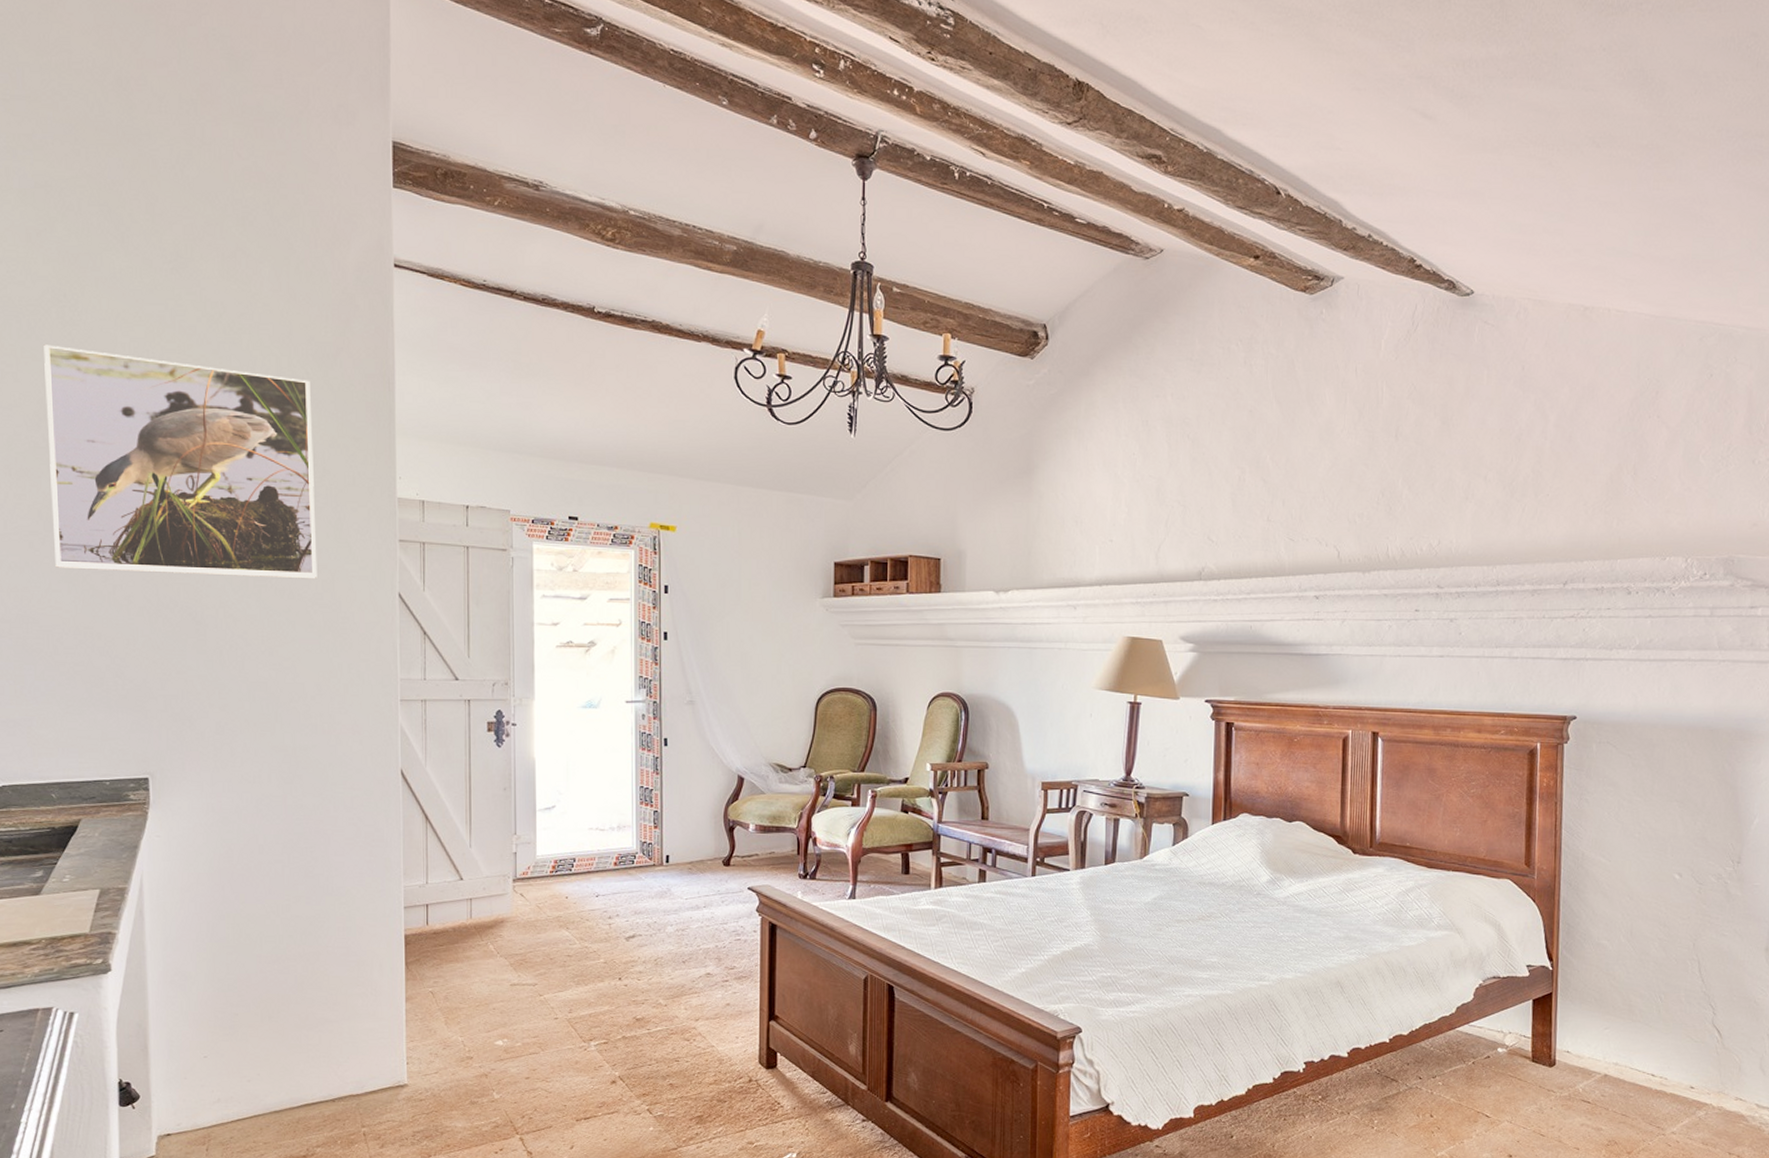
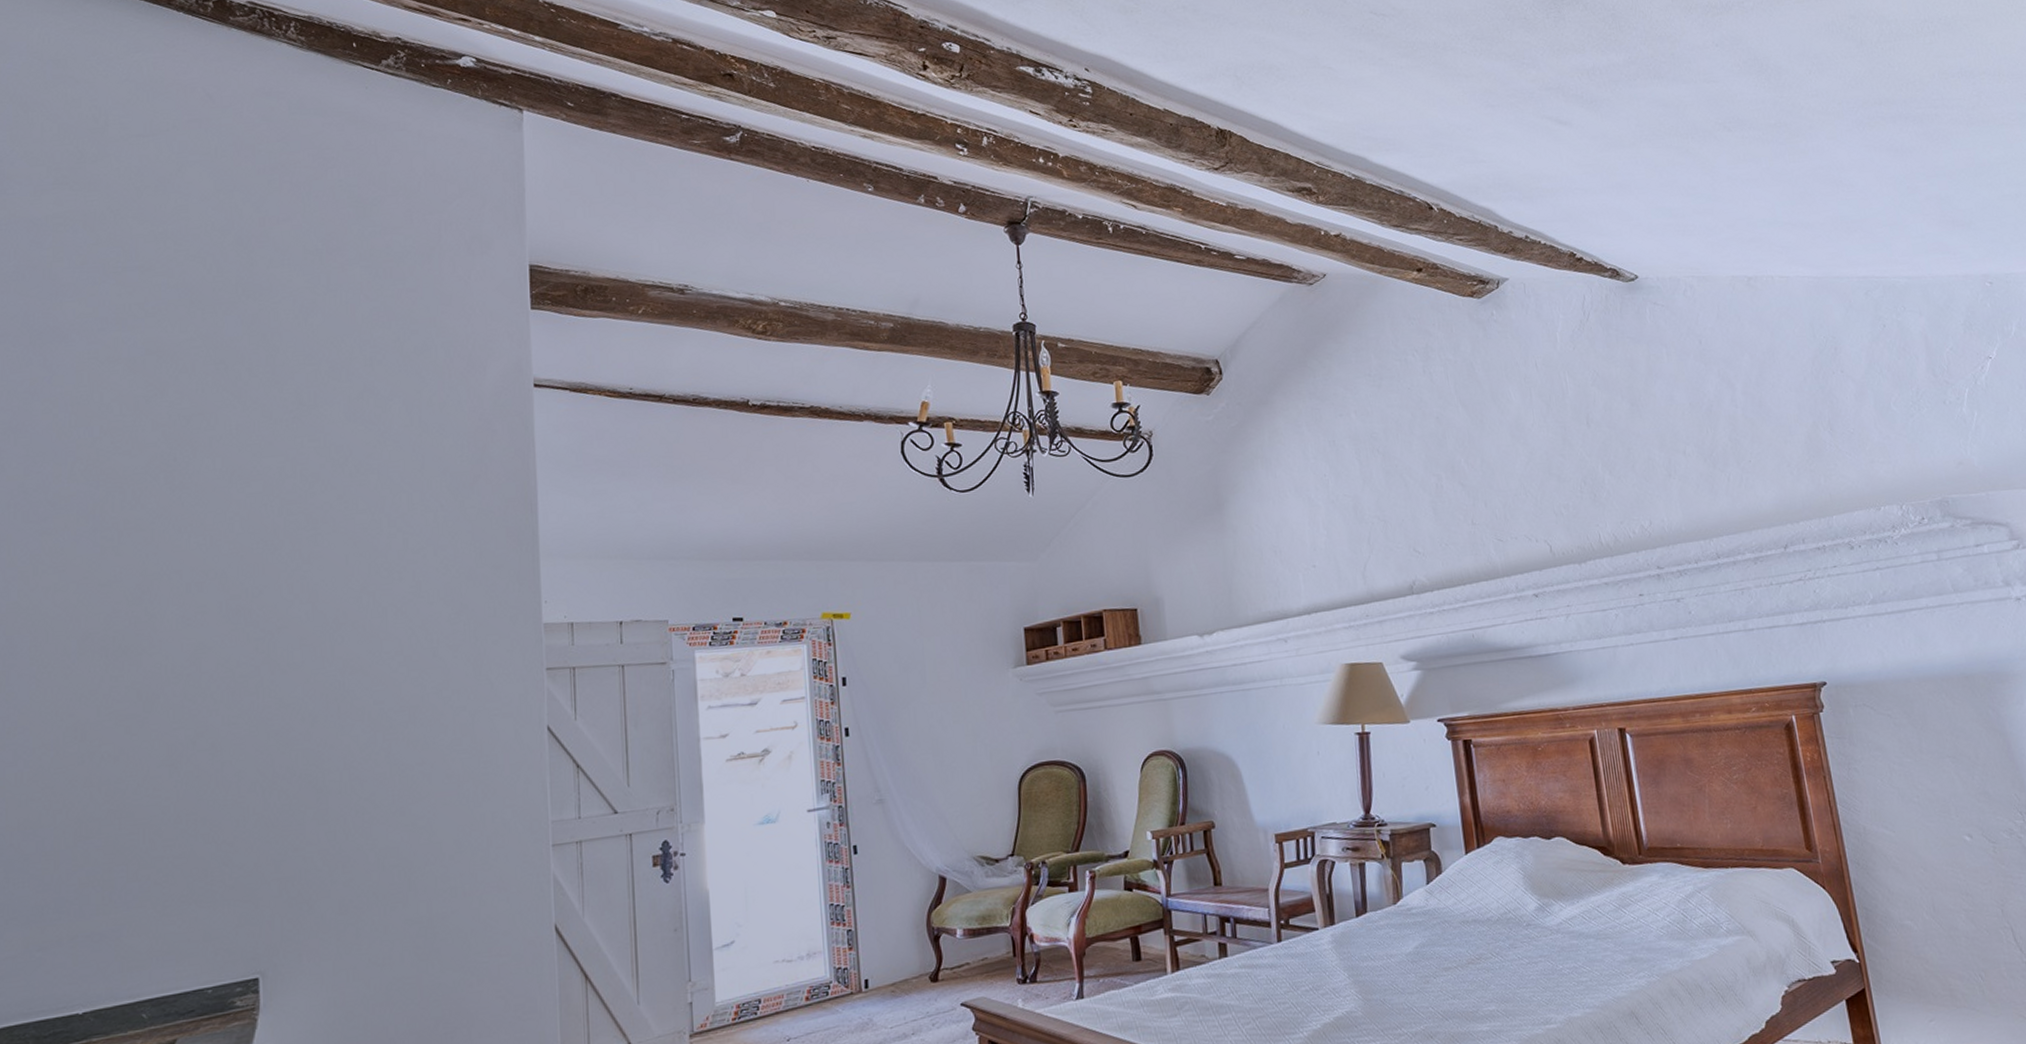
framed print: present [44,344,318,579] -> none [149,512,455,751]

